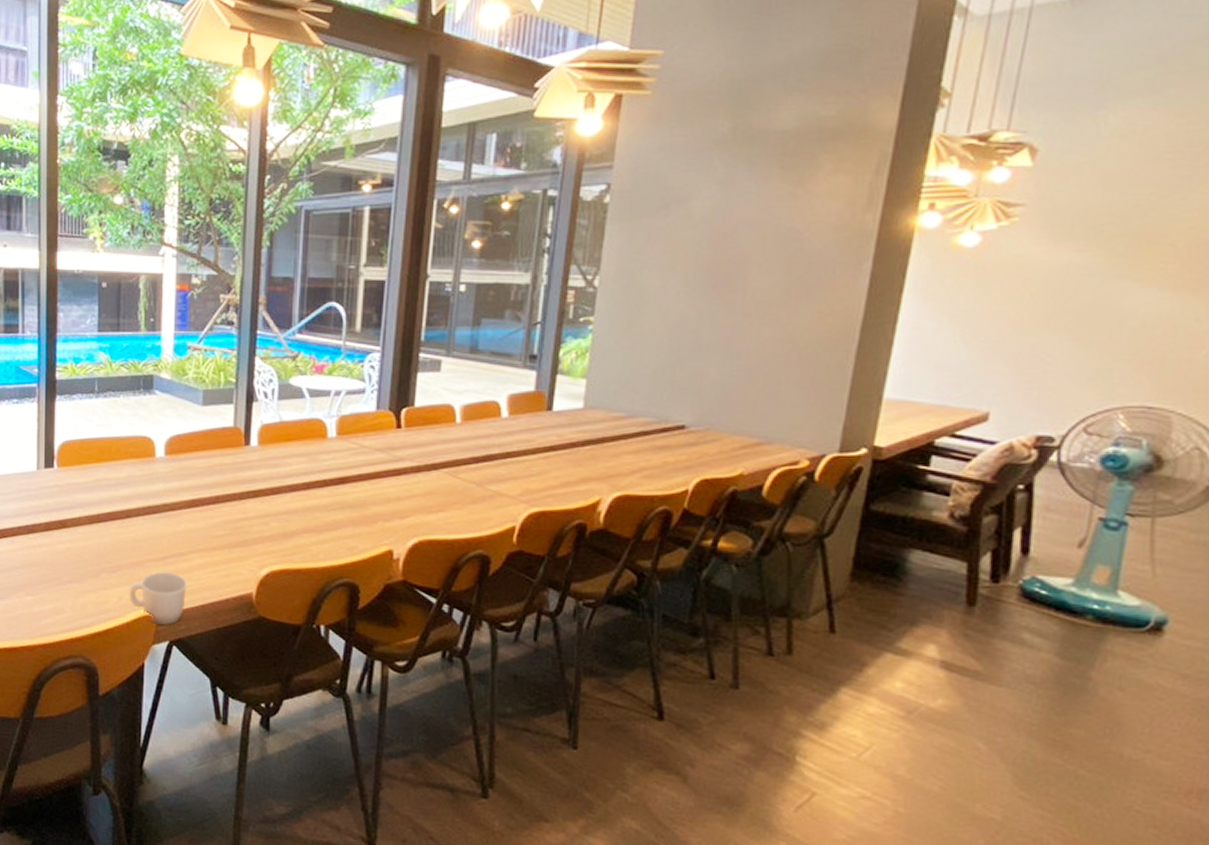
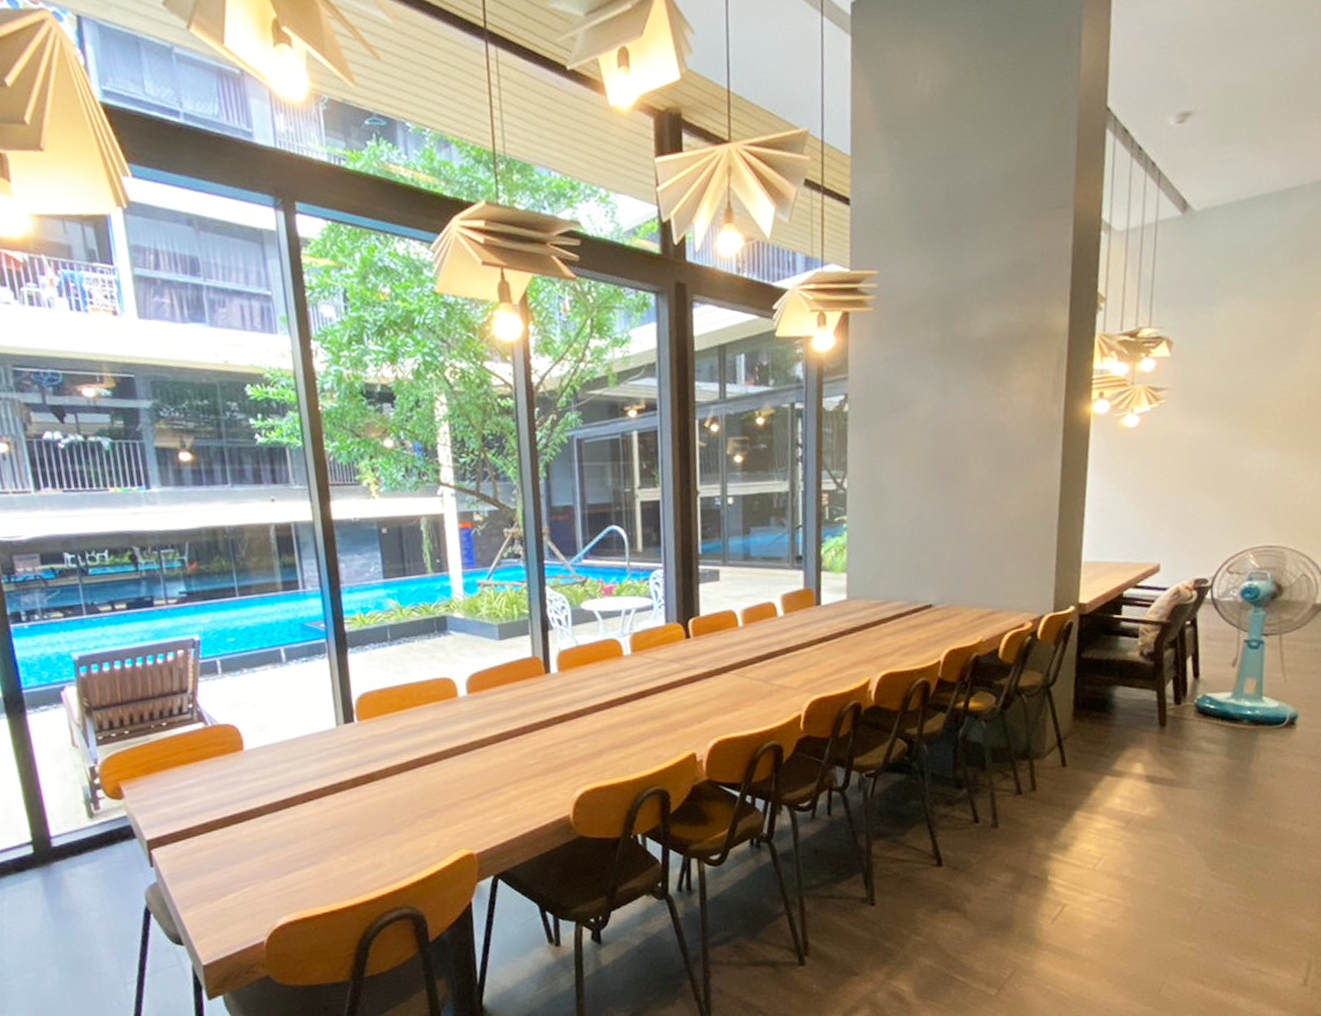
mug: present [129,572,187,626] -> none [447,808,505,863]

